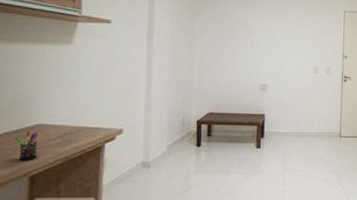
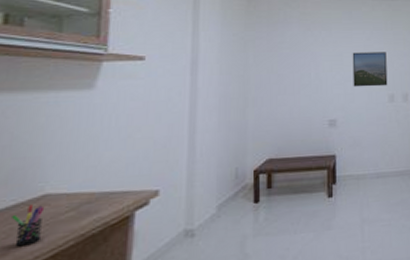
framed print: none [283,27,314,59] -> present [352,52,388,87]

